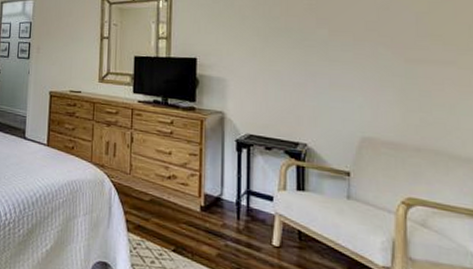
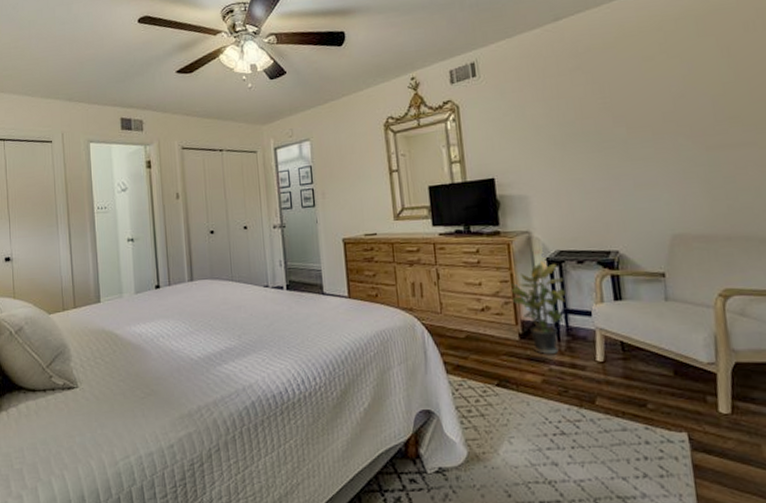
potted plant: none [198,141,252,231] -> present [510,261,567,354]

